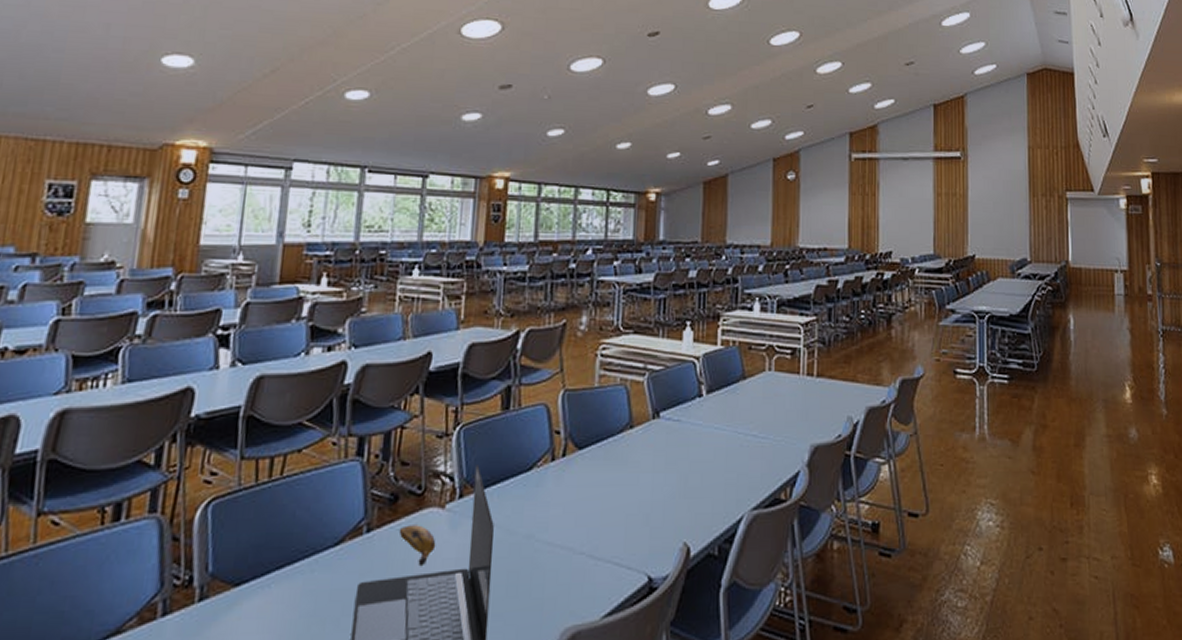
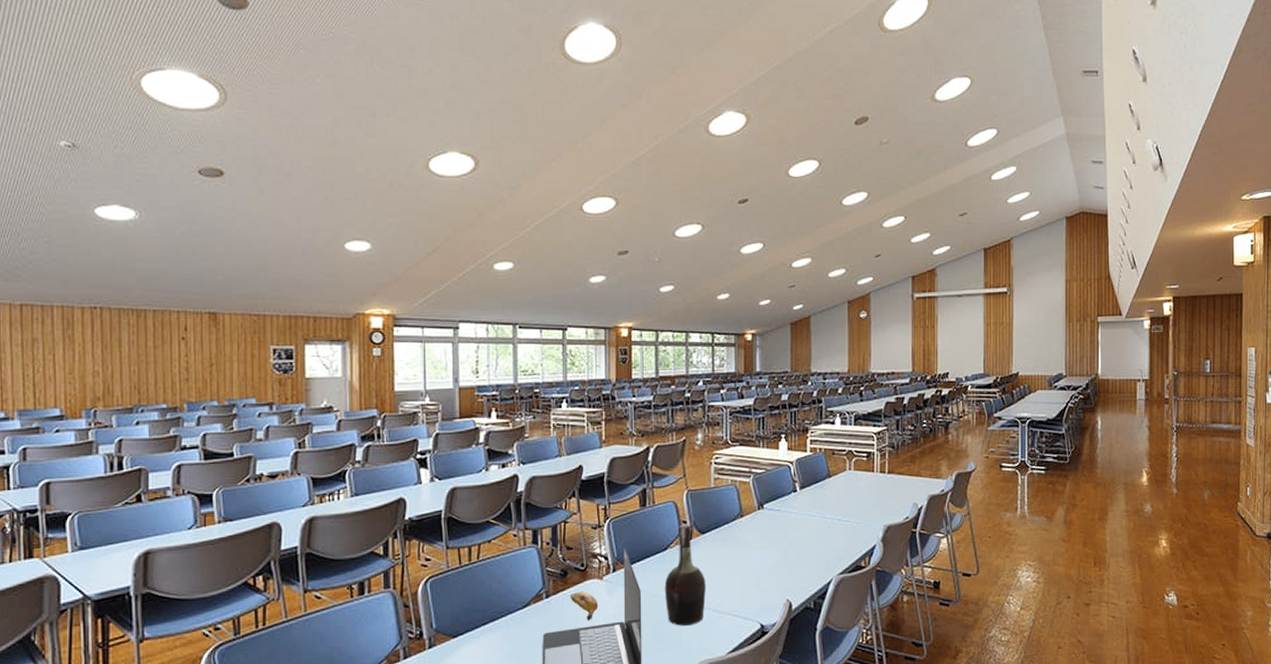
cognac bottle: none [524,436,580,577] -> present [664,524,706,626]

